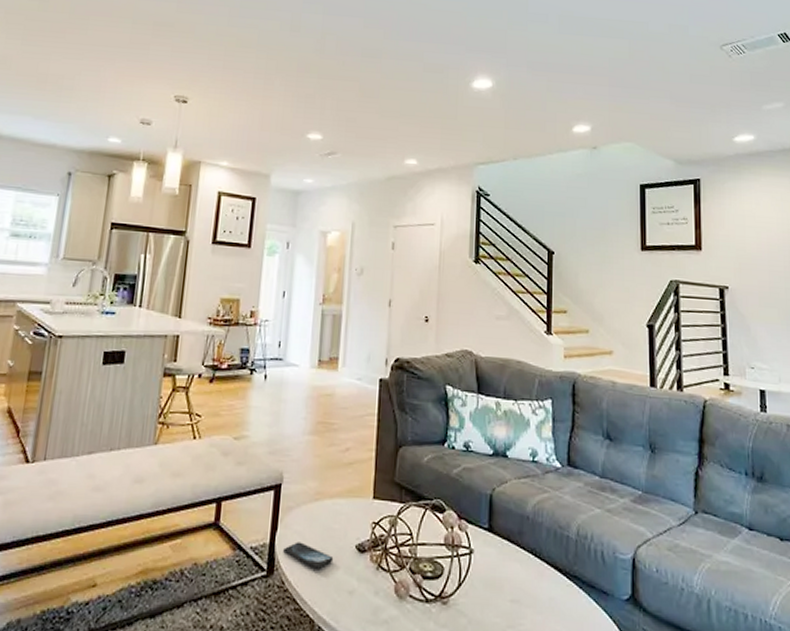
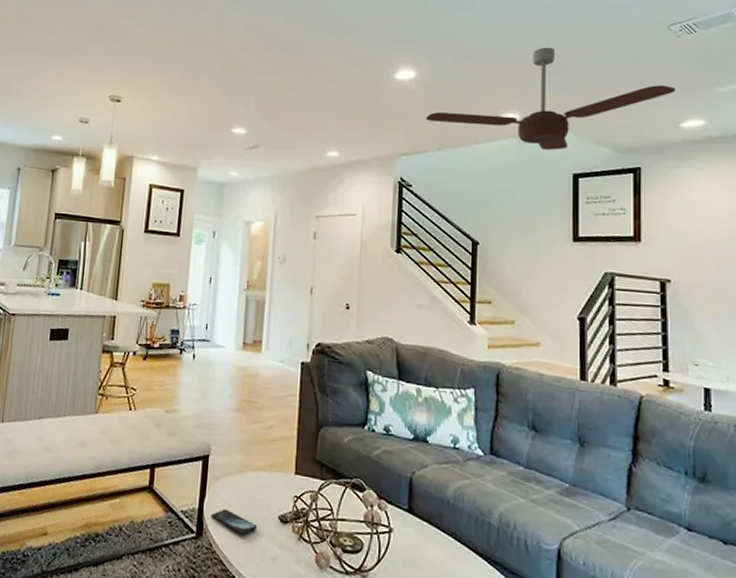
ceiling fan: none [502,61,729,162] -> present [425,47,676,150]

